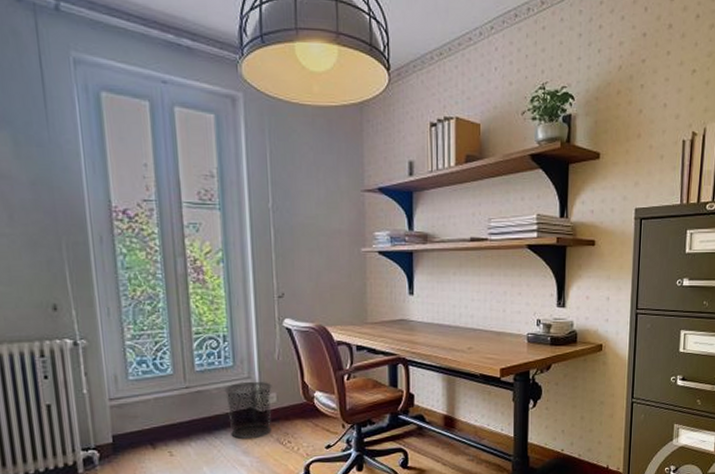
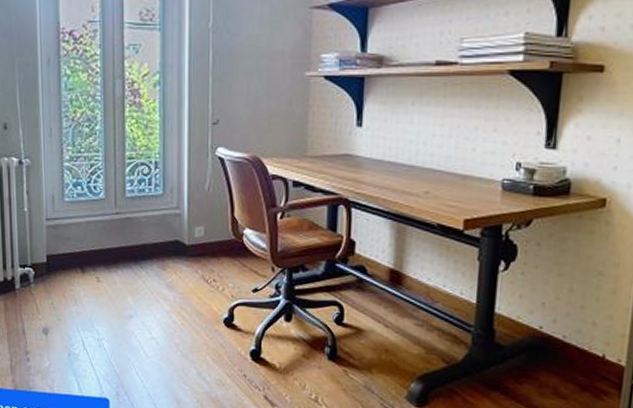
waste bin: present [224,381,272,439] -> none [152,211,200,272]

